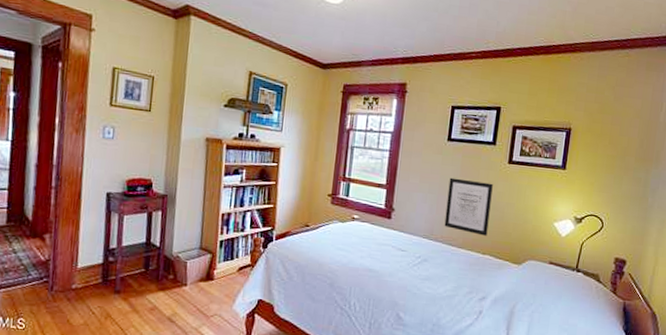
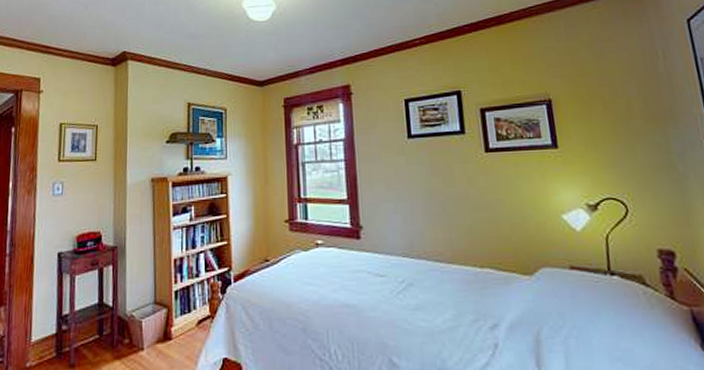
wall art: present [444,177,493,236] -> none [419,178,481,244]

